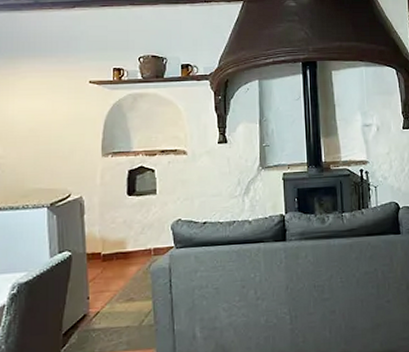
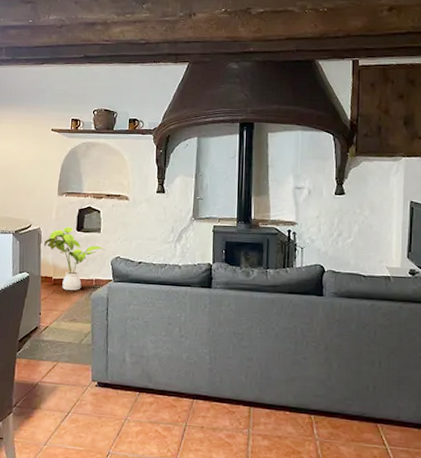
house plant: none [88,191,164,266] -> present [44,227,106,291]

